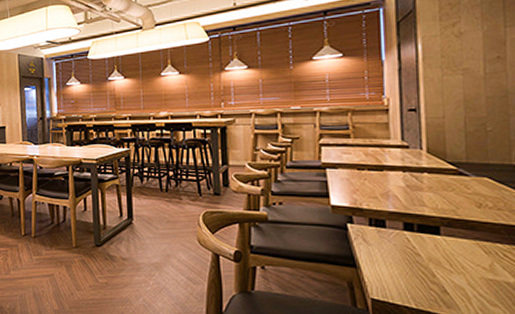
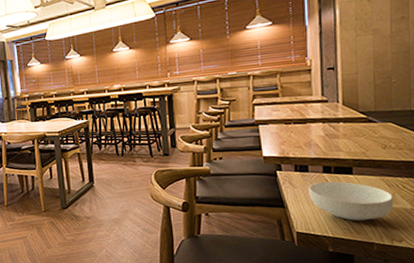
cereal bowl: none [386,242,493,293] -> present [309,181,394,221]

